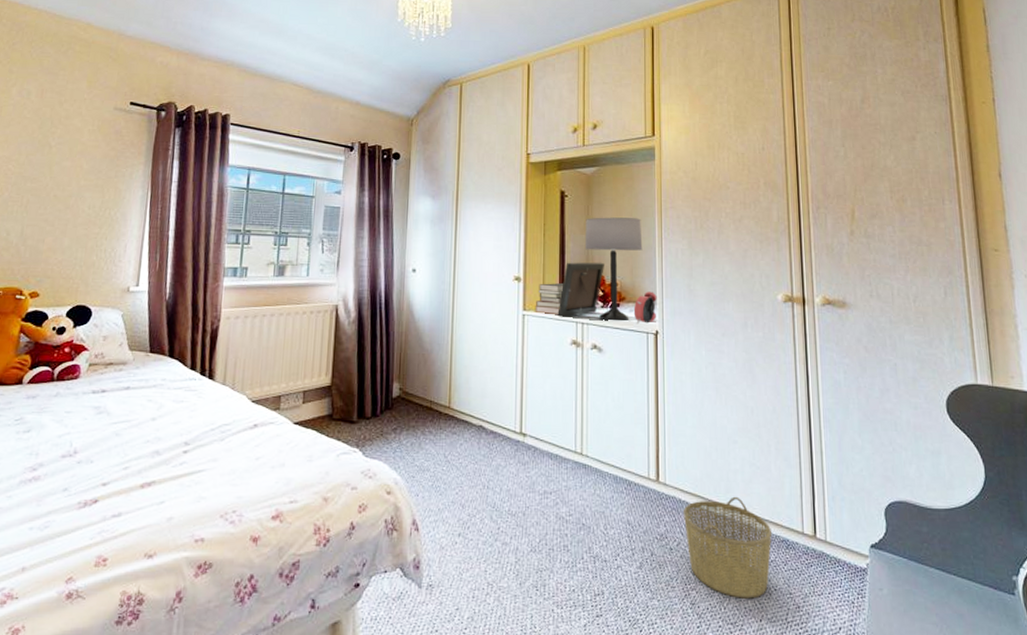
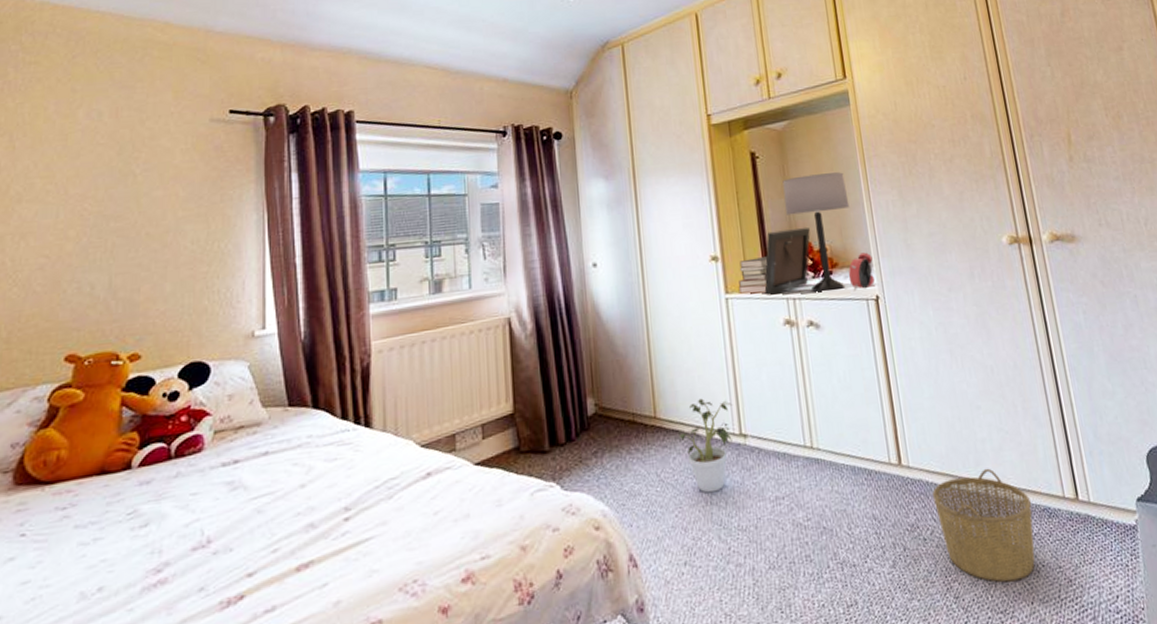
potted plant: none [467,397,516,479] -> present [679,398,733,493]

